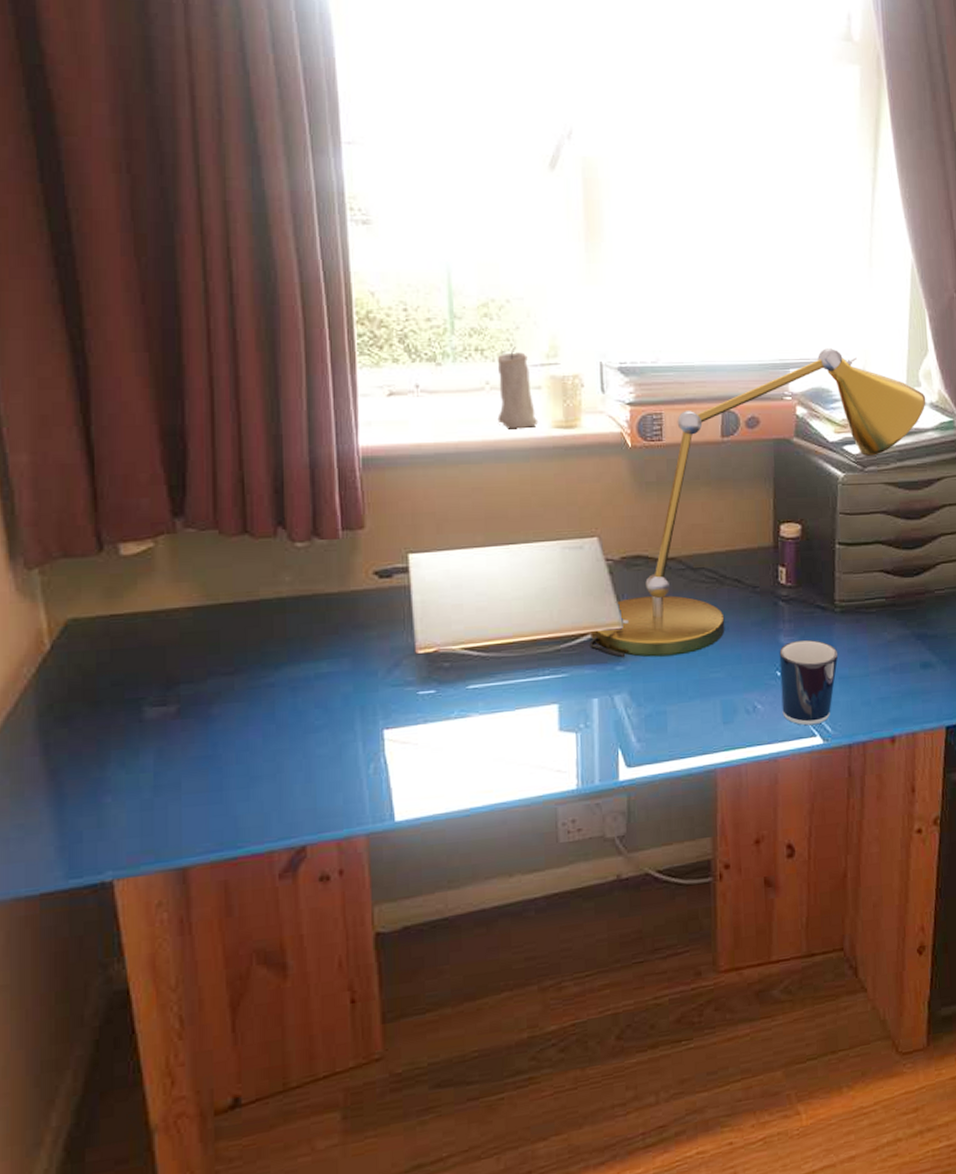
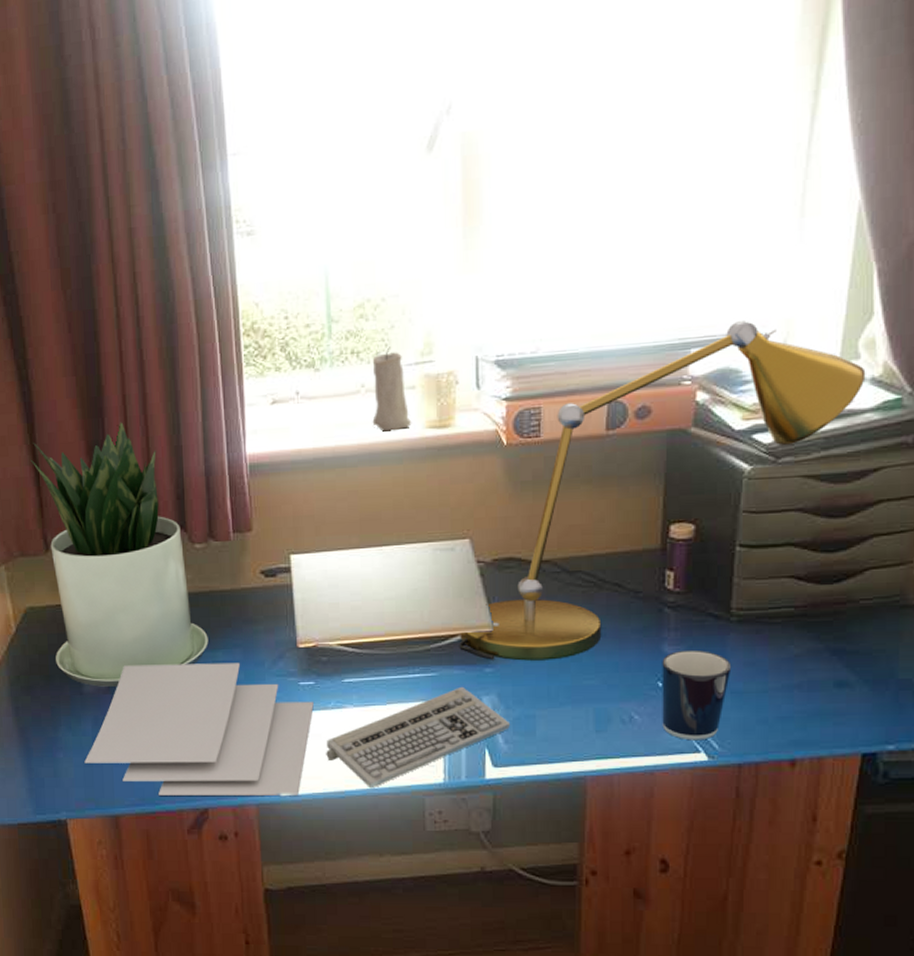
planter: none [82,406,310,711] -> present [30,422,208,687]
papers: none [141,673,434,837] -> present [84,662,314,796]
computer keyboard: none [448,686,643,803] -> present [326,686,511,789]

